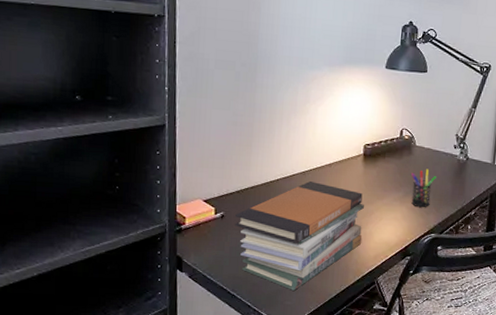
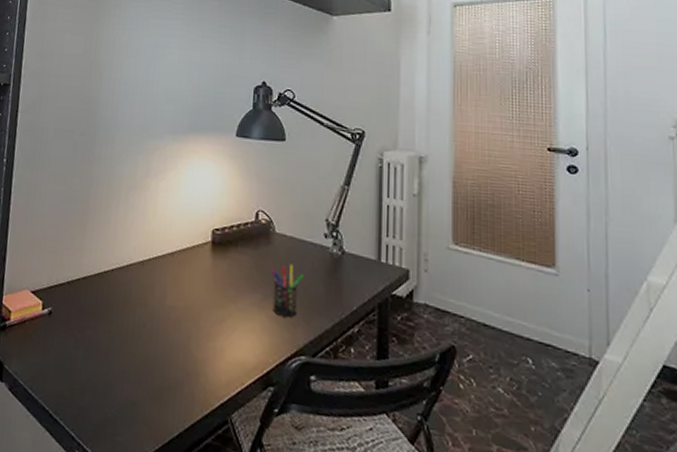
book stack: present [235,181,364,291] -> none [63,274,213,422]

